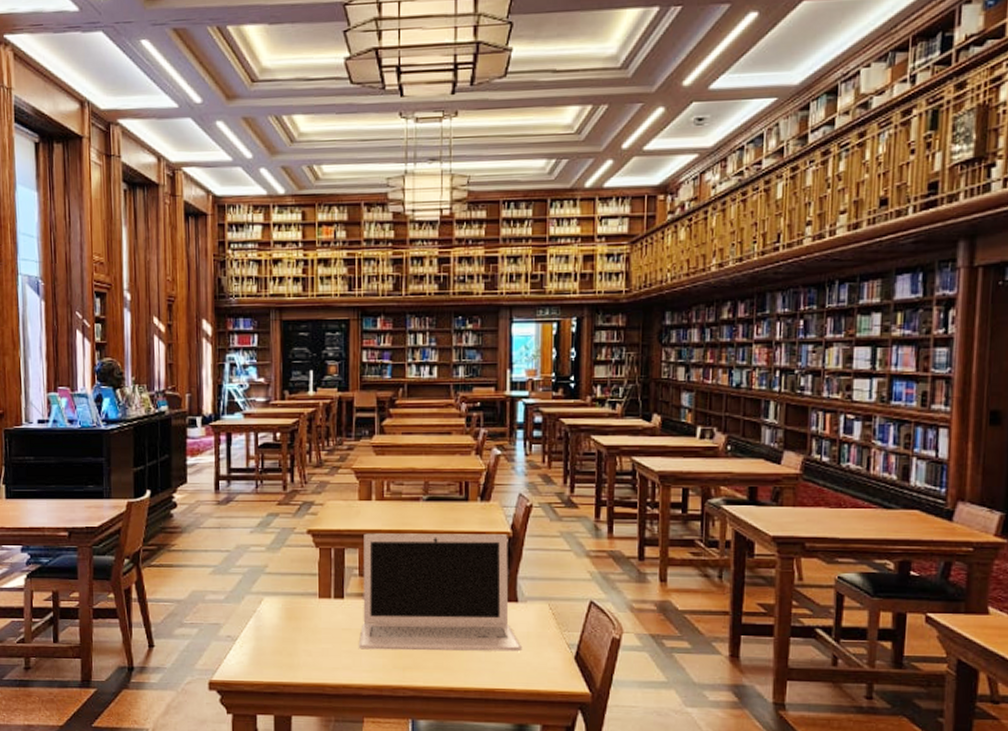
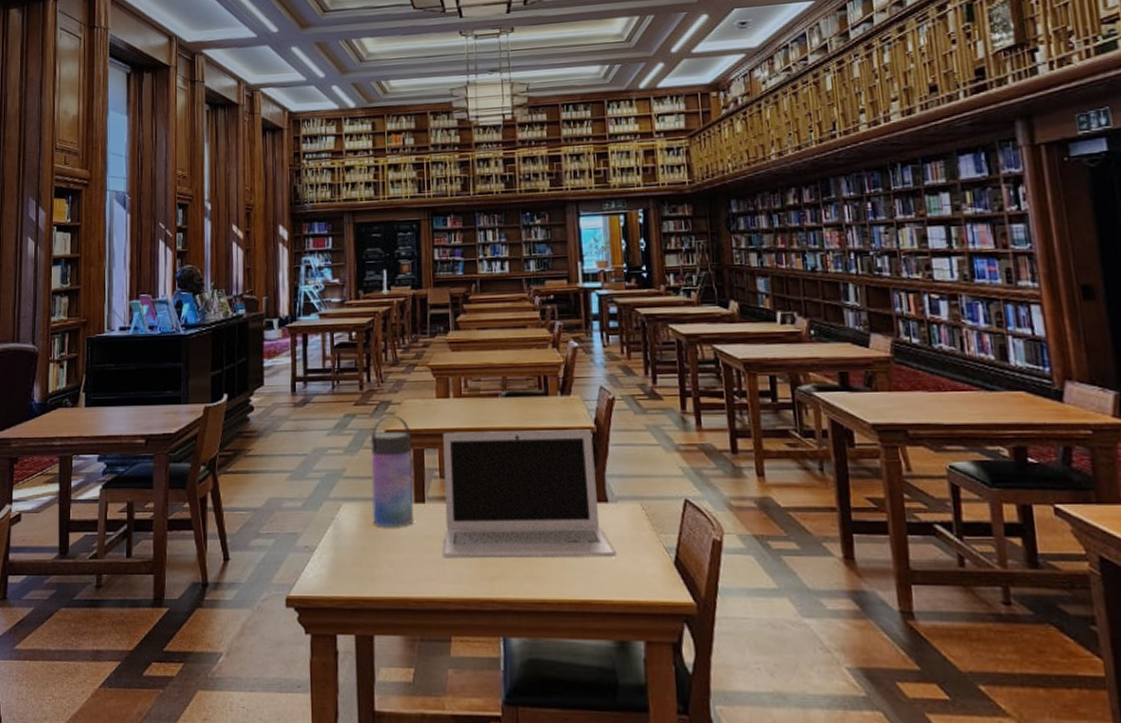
water bottle: none [291,515,334,620] -> present [369,415,413,527]

